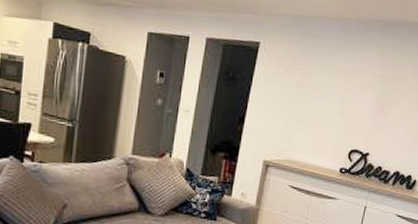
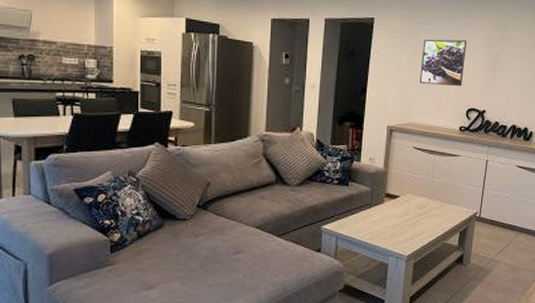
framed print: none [301,70,357,125] -> present [419,39,467,87]

